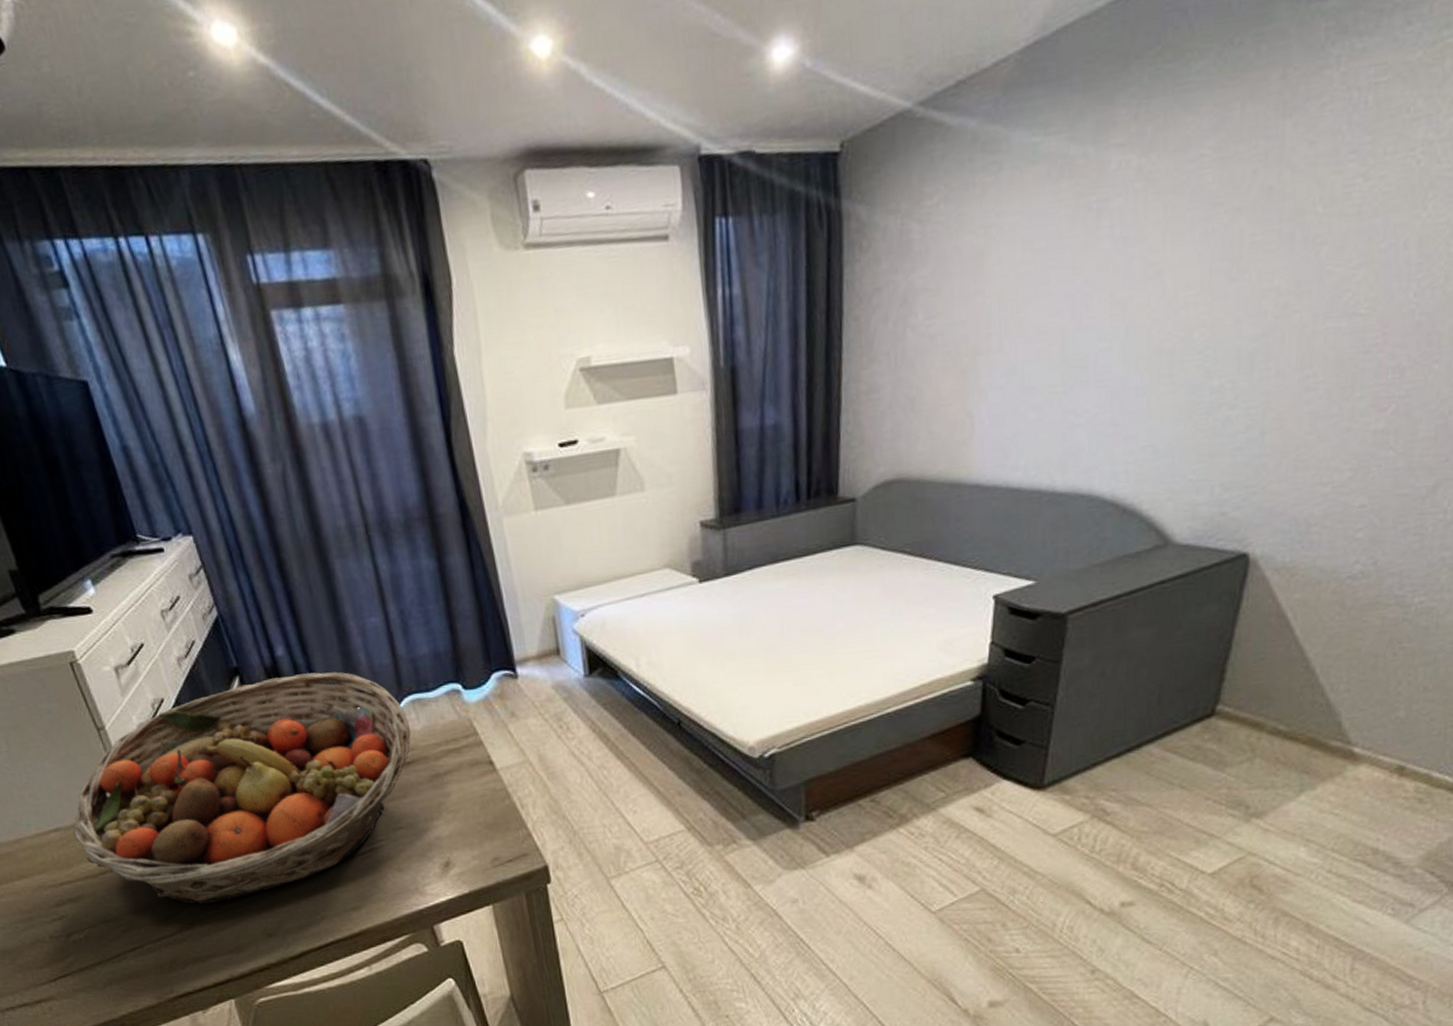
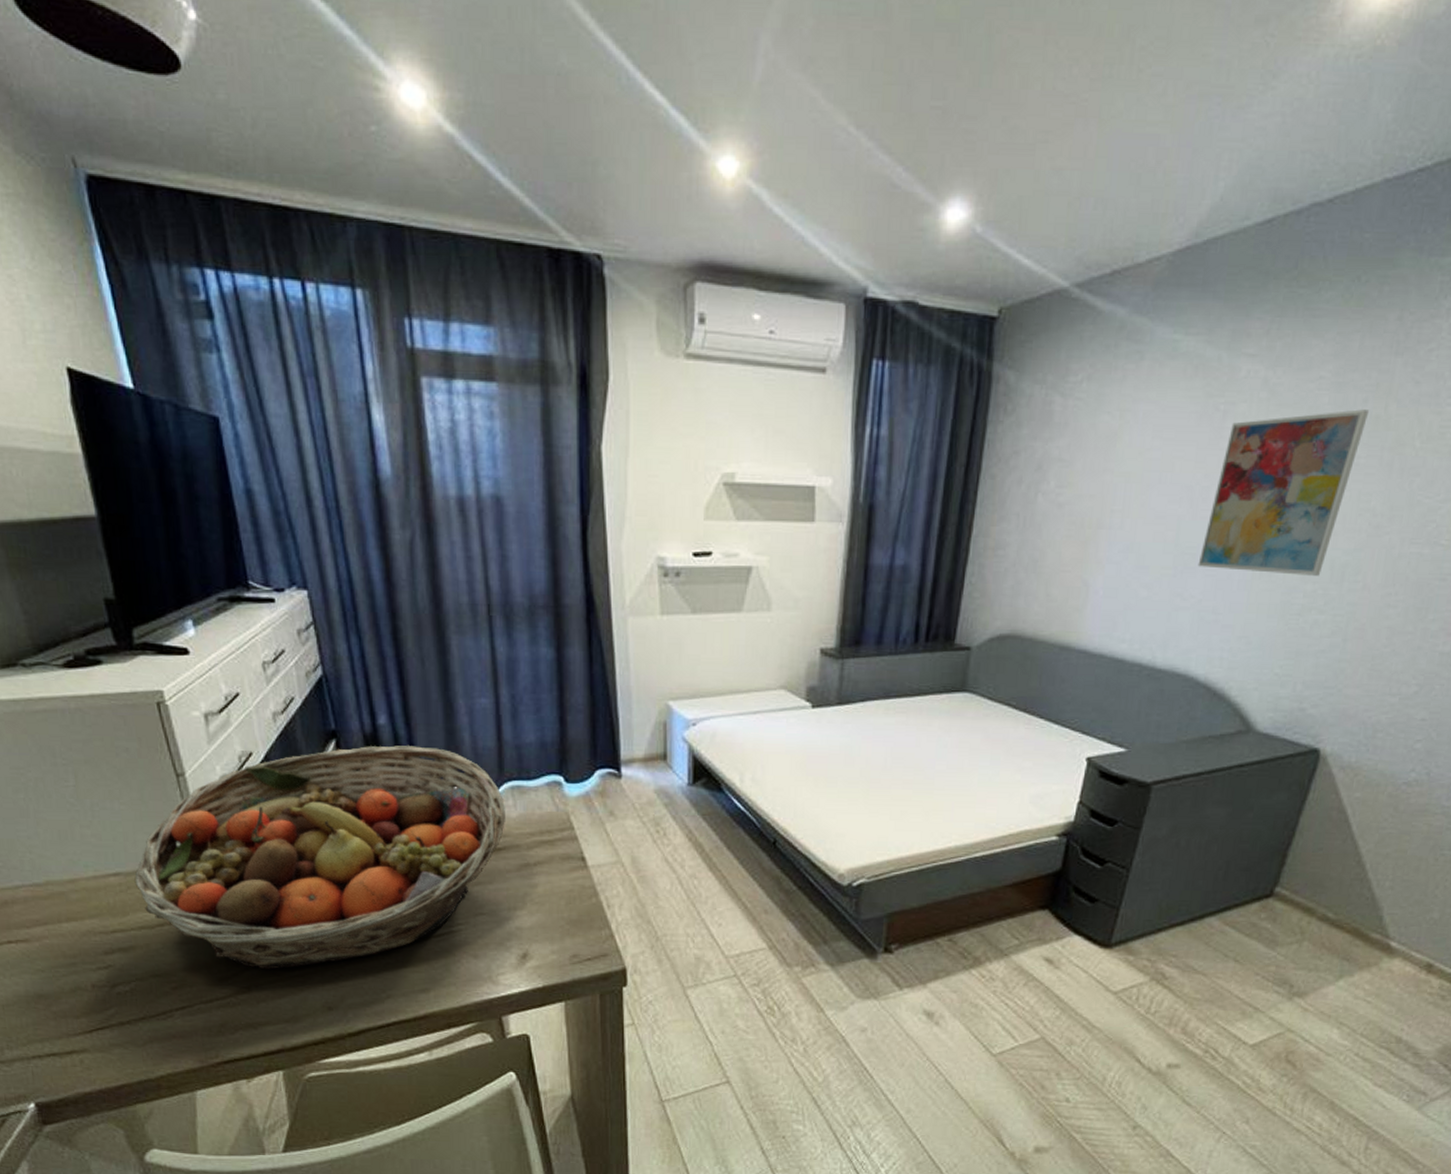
wall art: none [1089,181,1261,379] -> present [1197,409,1370,576]

